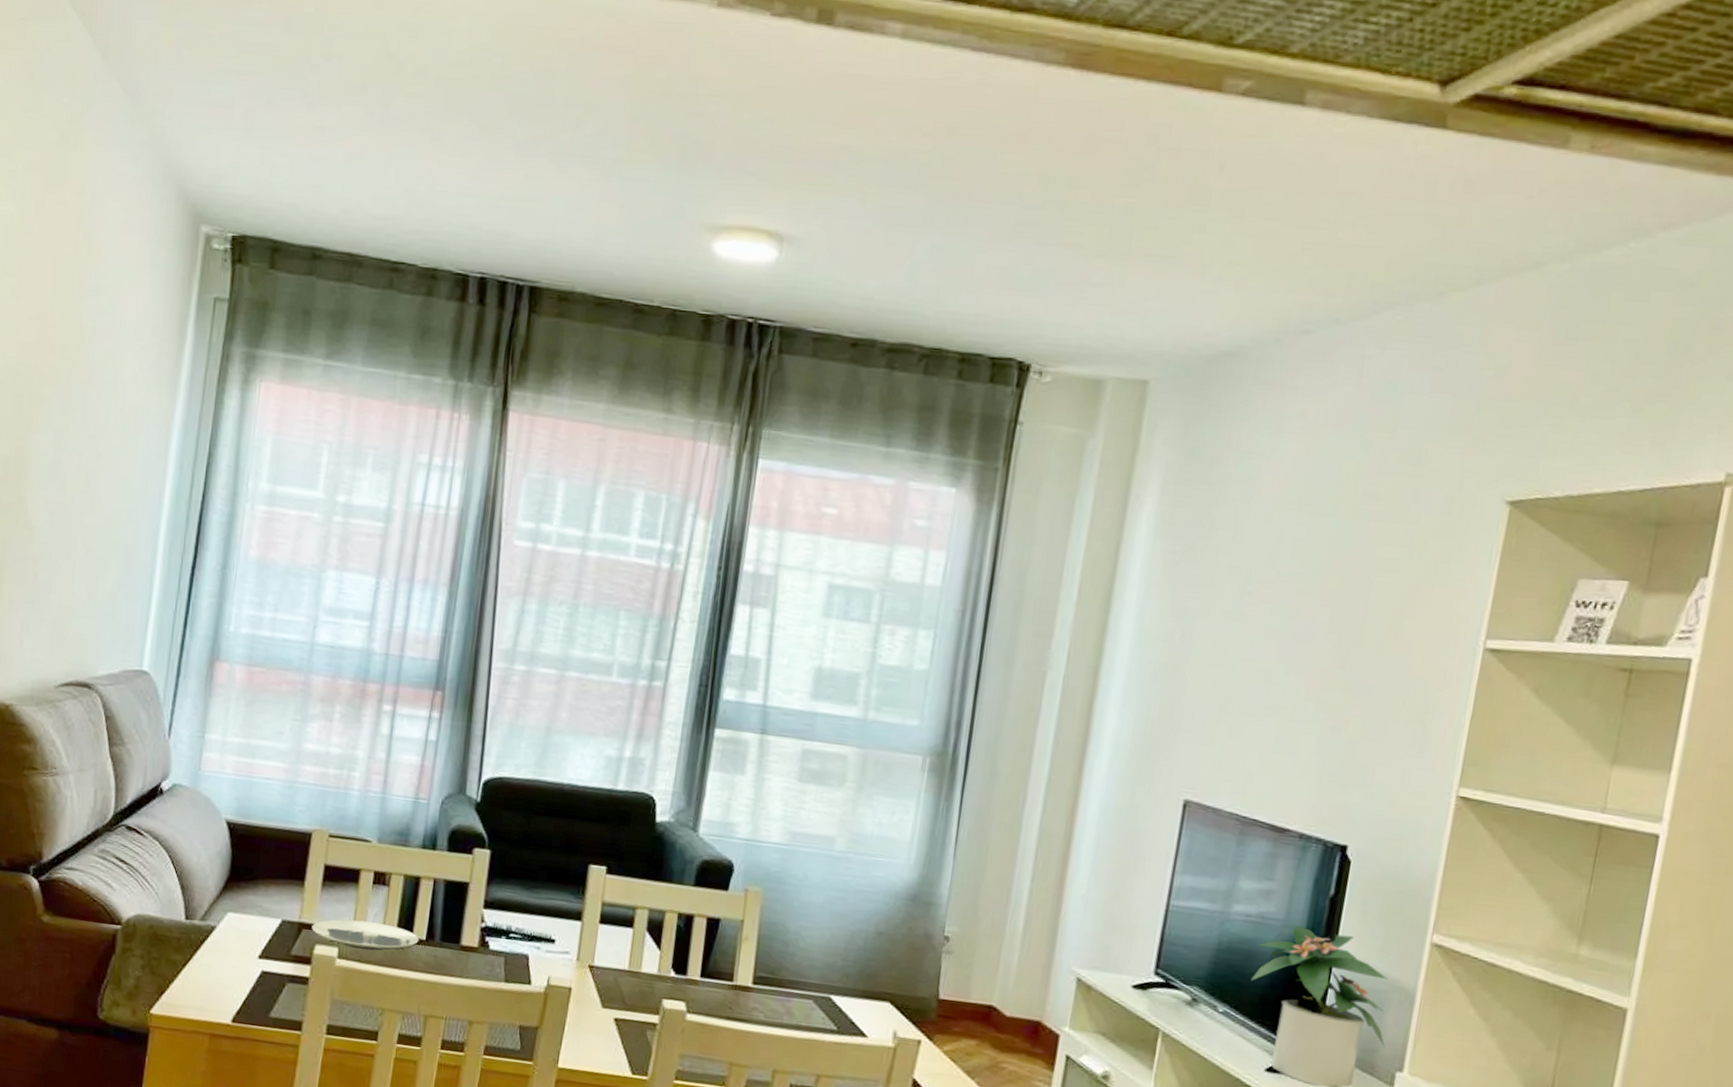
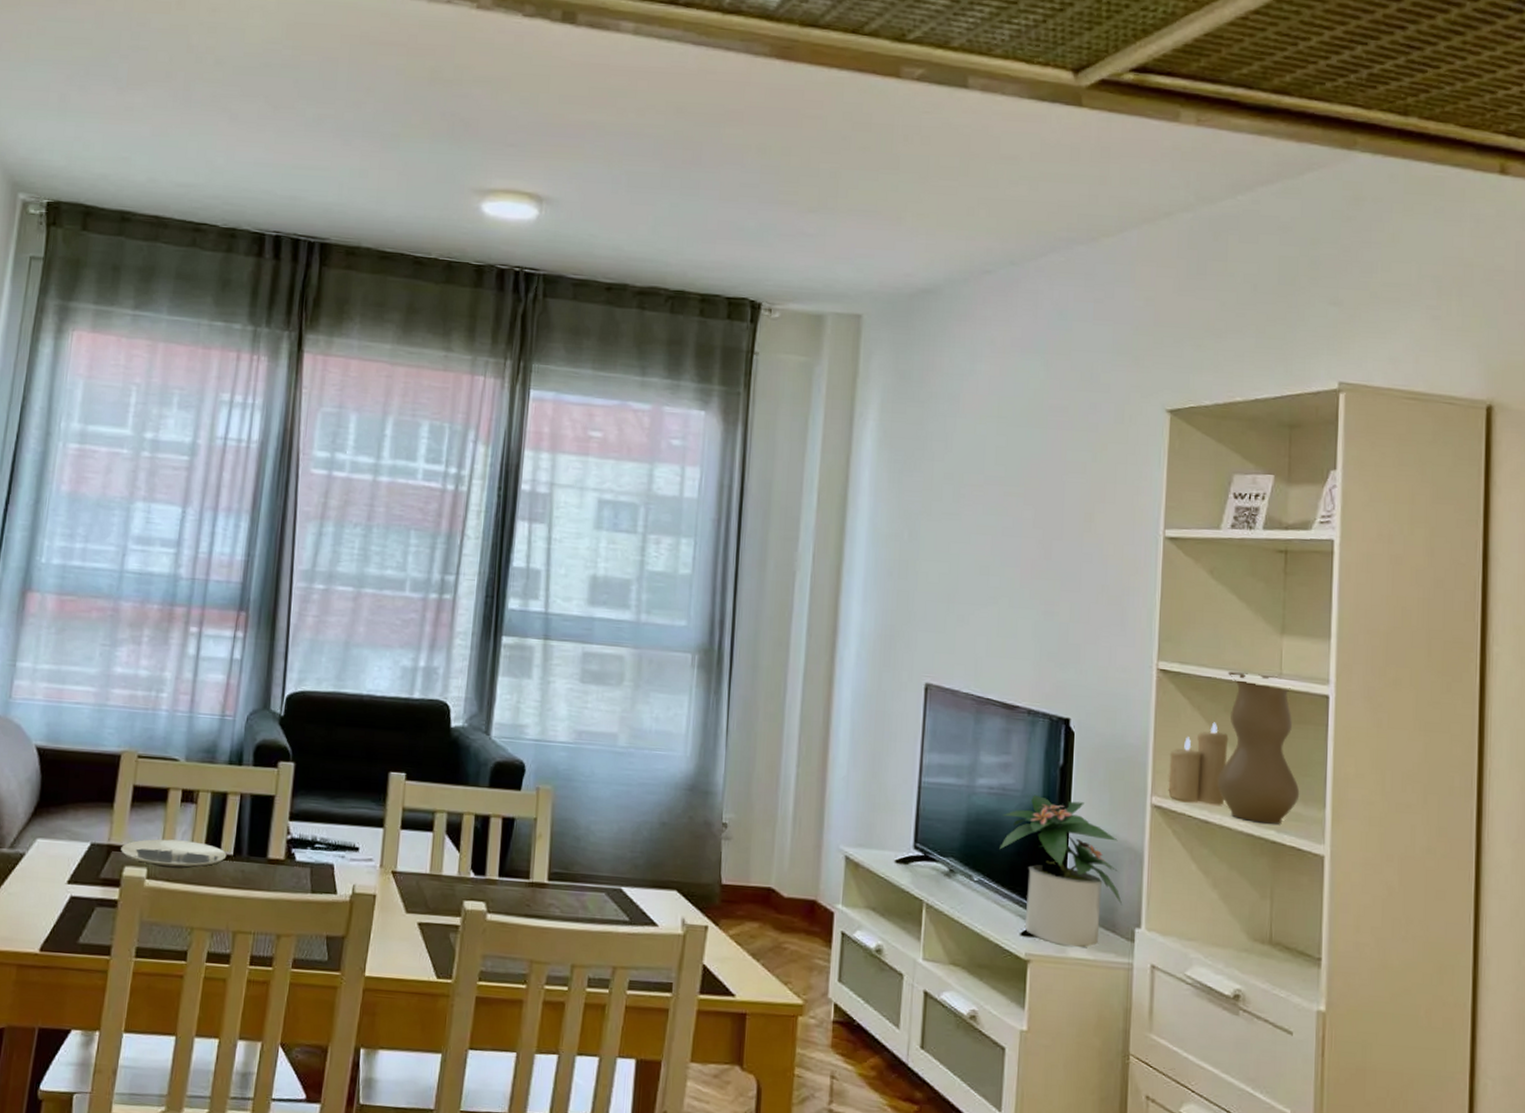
candle: none [1453,857,1532,948] -> present [1168,722,1229,805]
vase: none [1511,803,1614,972] -> present [1216,672,1300,824]

